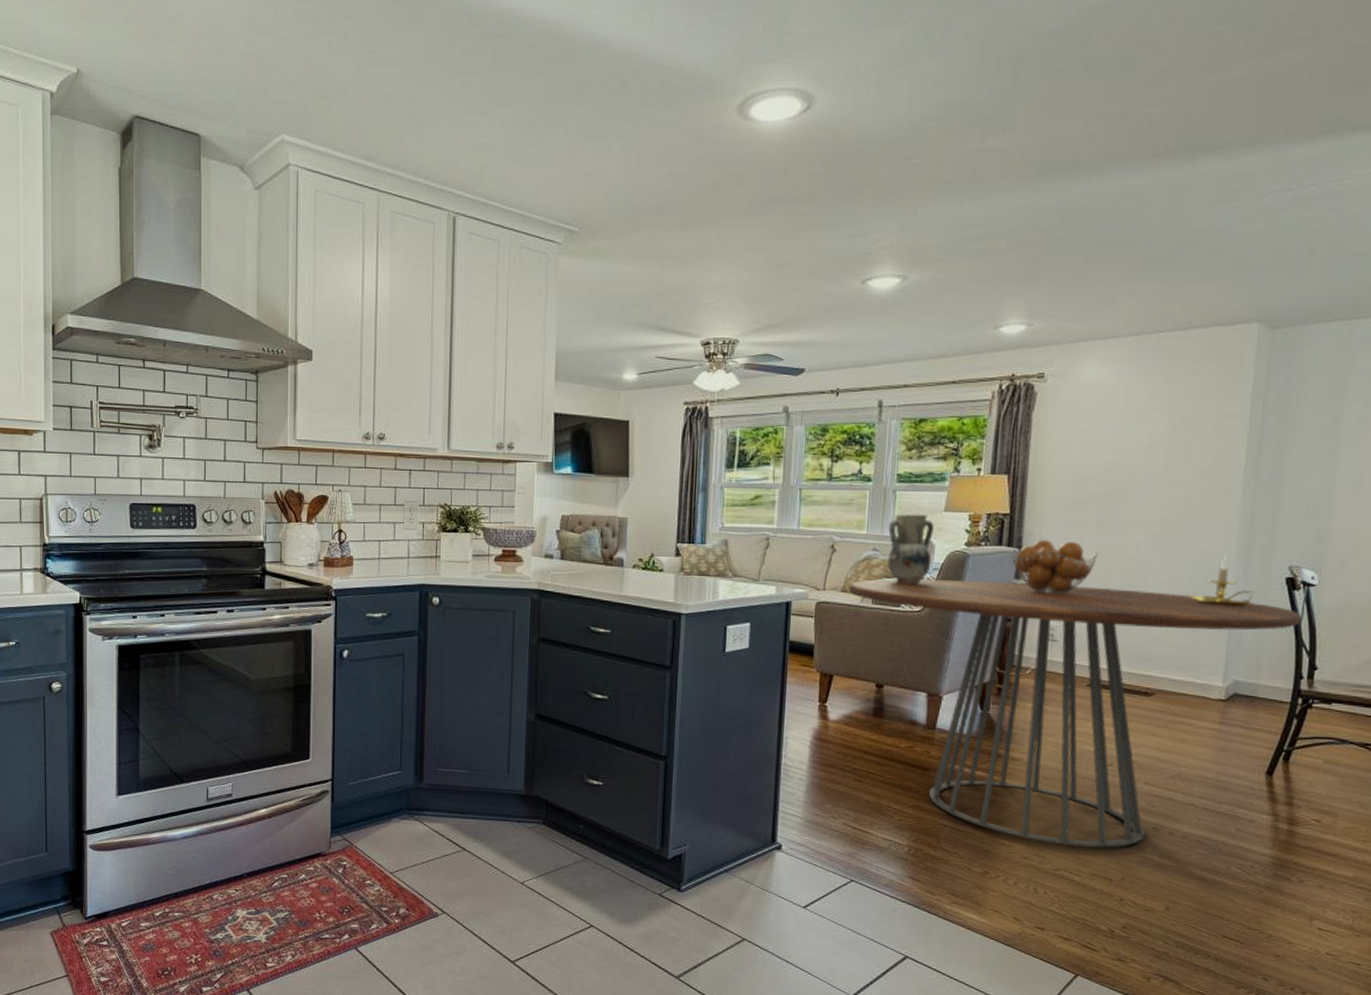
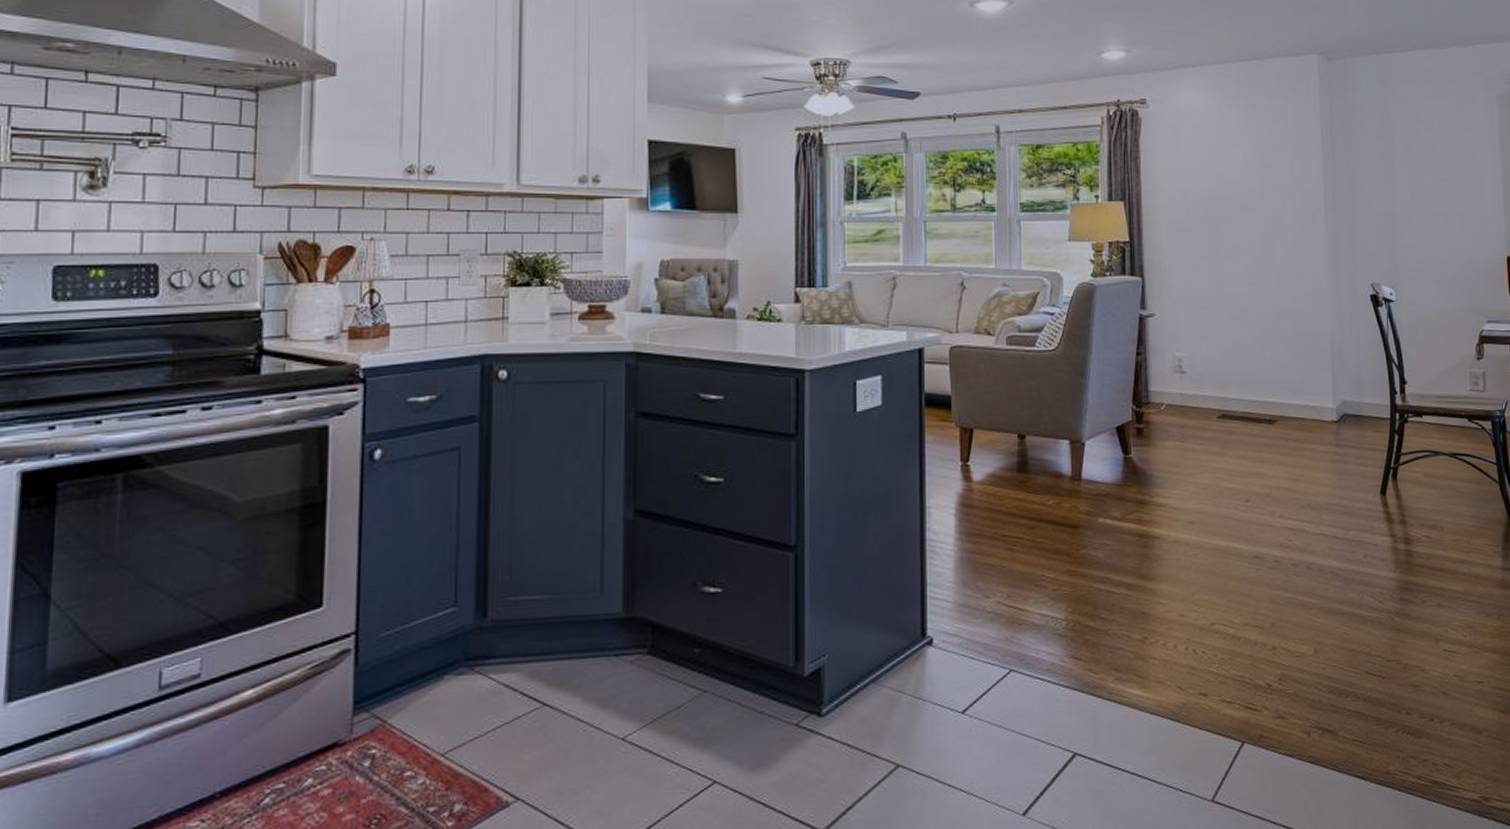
dining table: present [848,578,1302,848] -> none [981,312,1388,596]
vase: present [887,513,934,585] -> none [1016,245,1061,321]
fruit basket: present [1011,540,1099,595] -> none [1134,267,1213,324]
candle holder: present [1191,556,1256,607] -> none [1296,276,1349,326]

